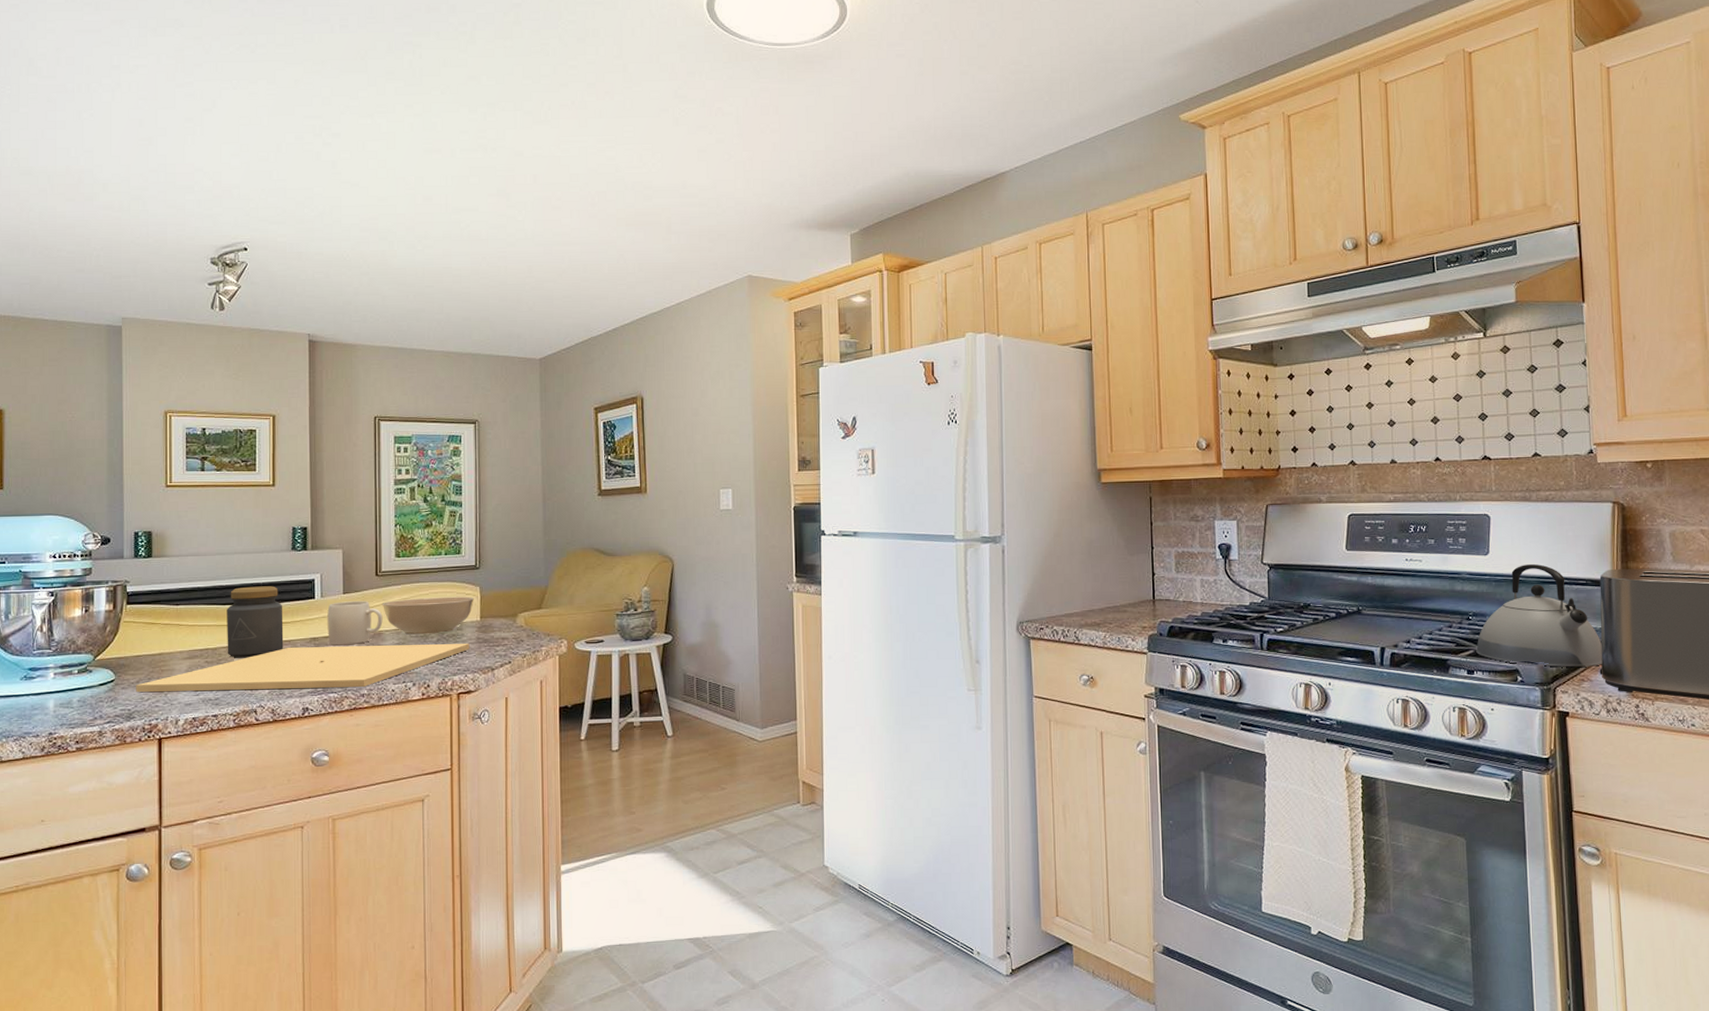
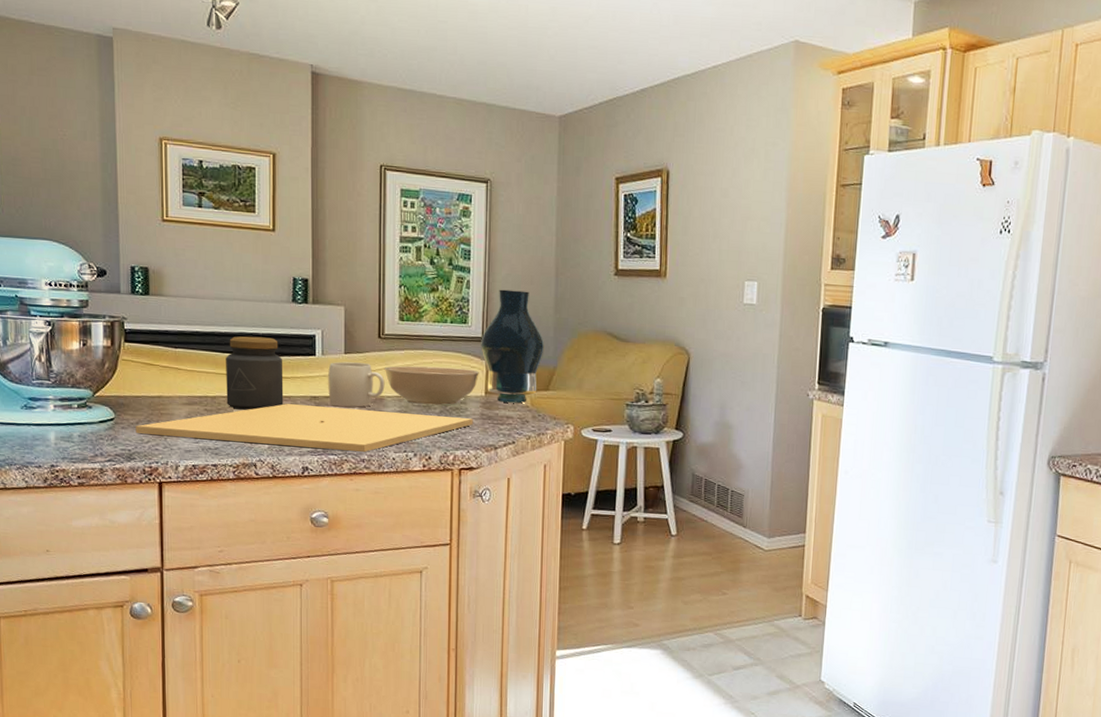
vase: none [475,518,536,625] -> present [481,289,545,403]

